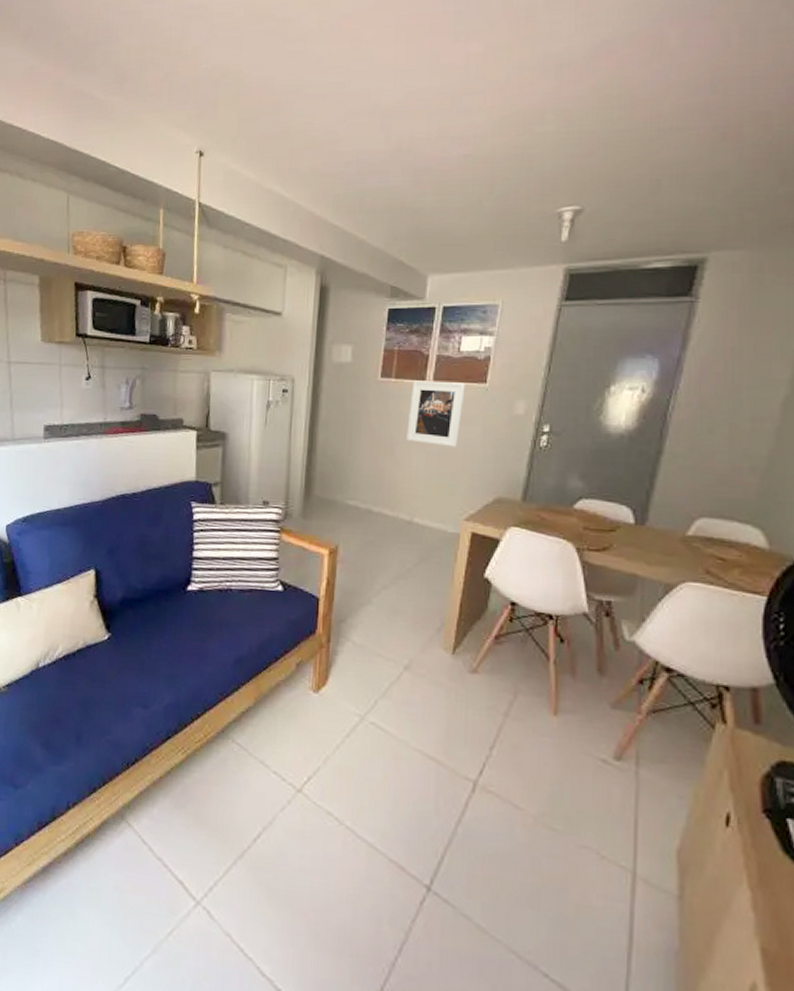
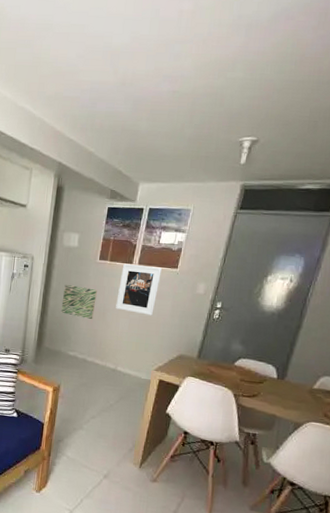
wall art: none [334,412,380,457] -> present [61,285,97,320]

